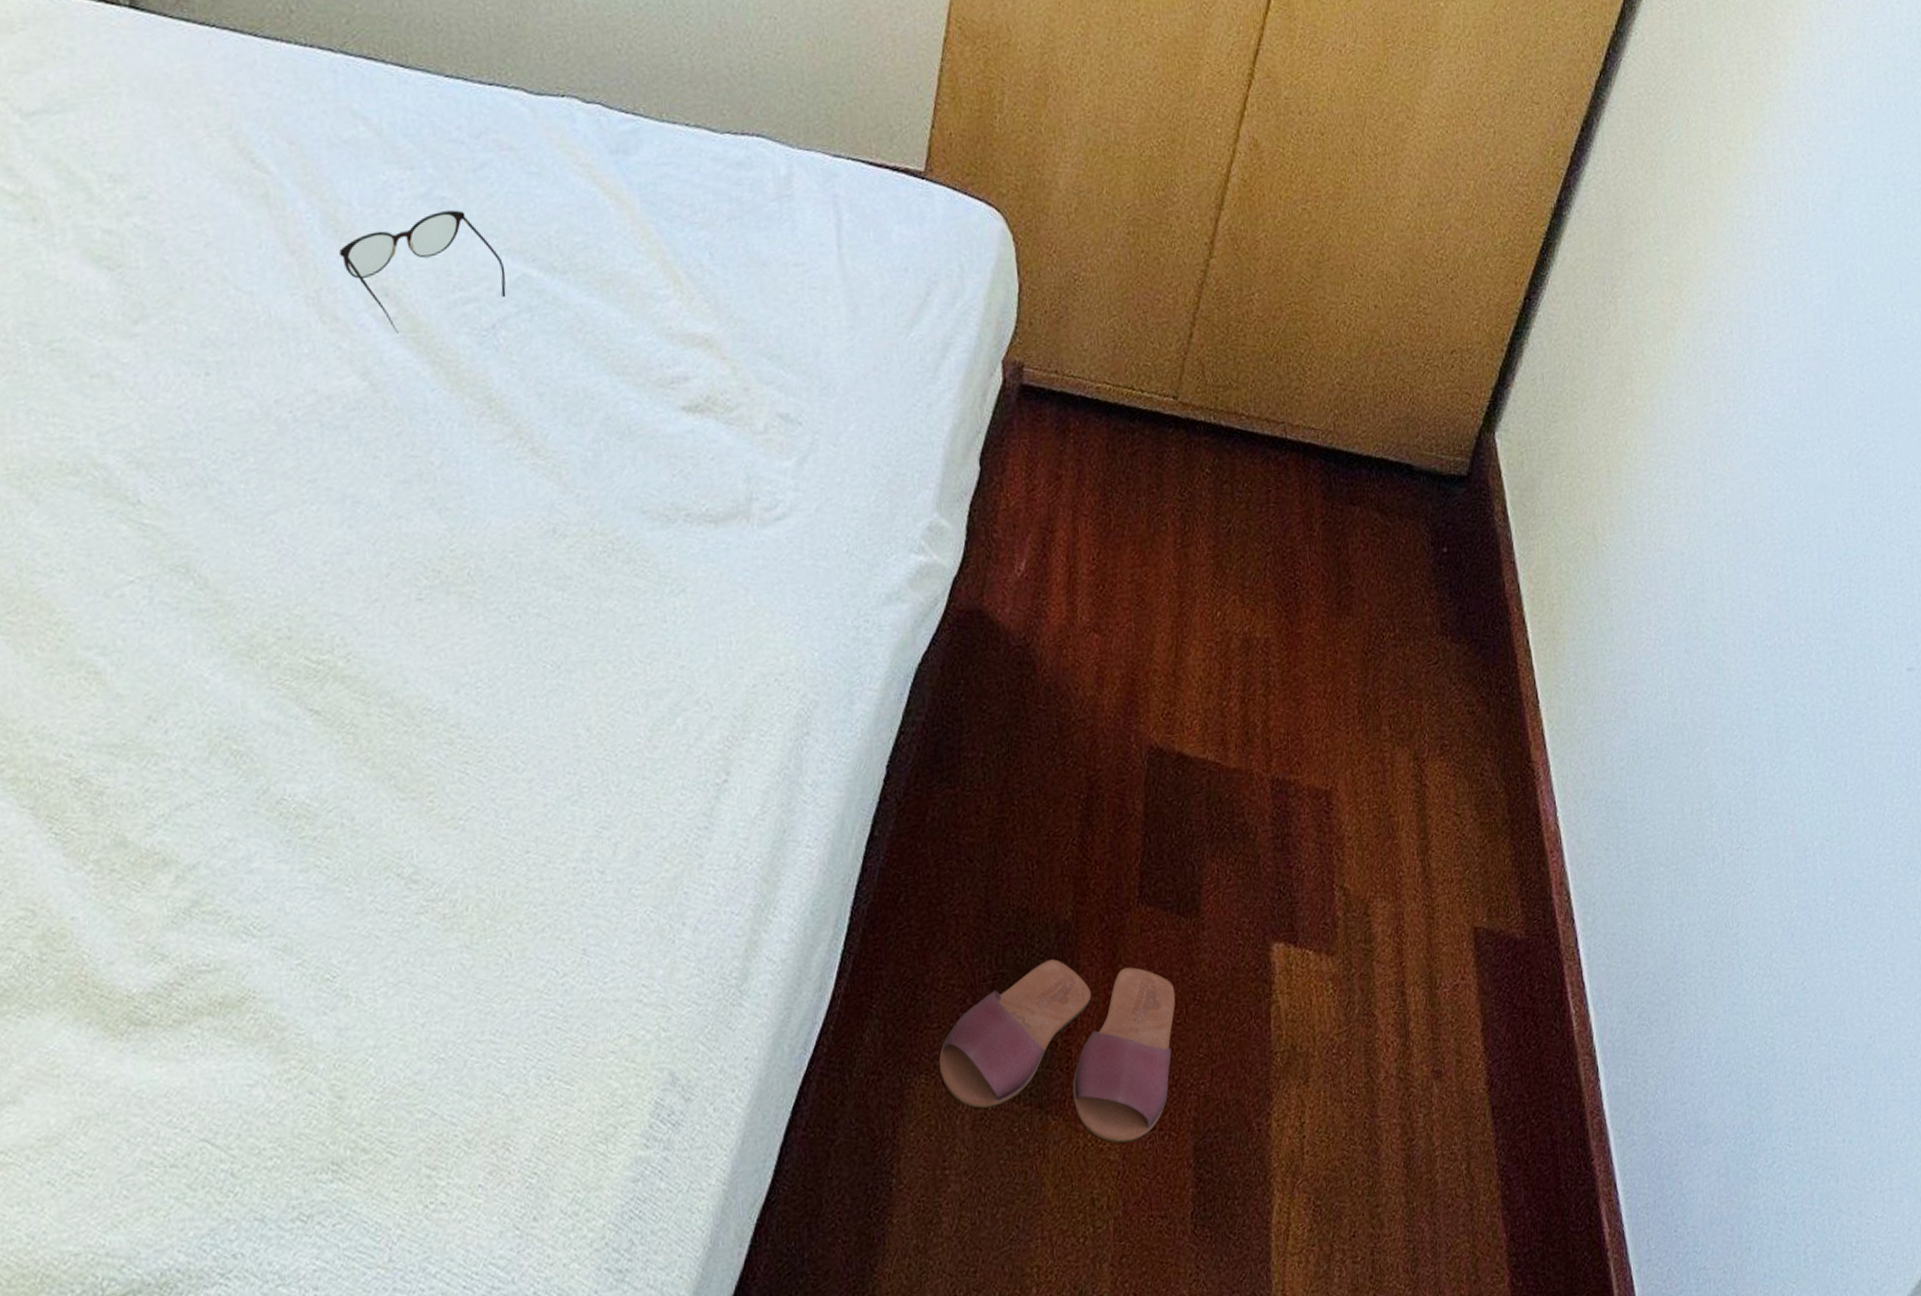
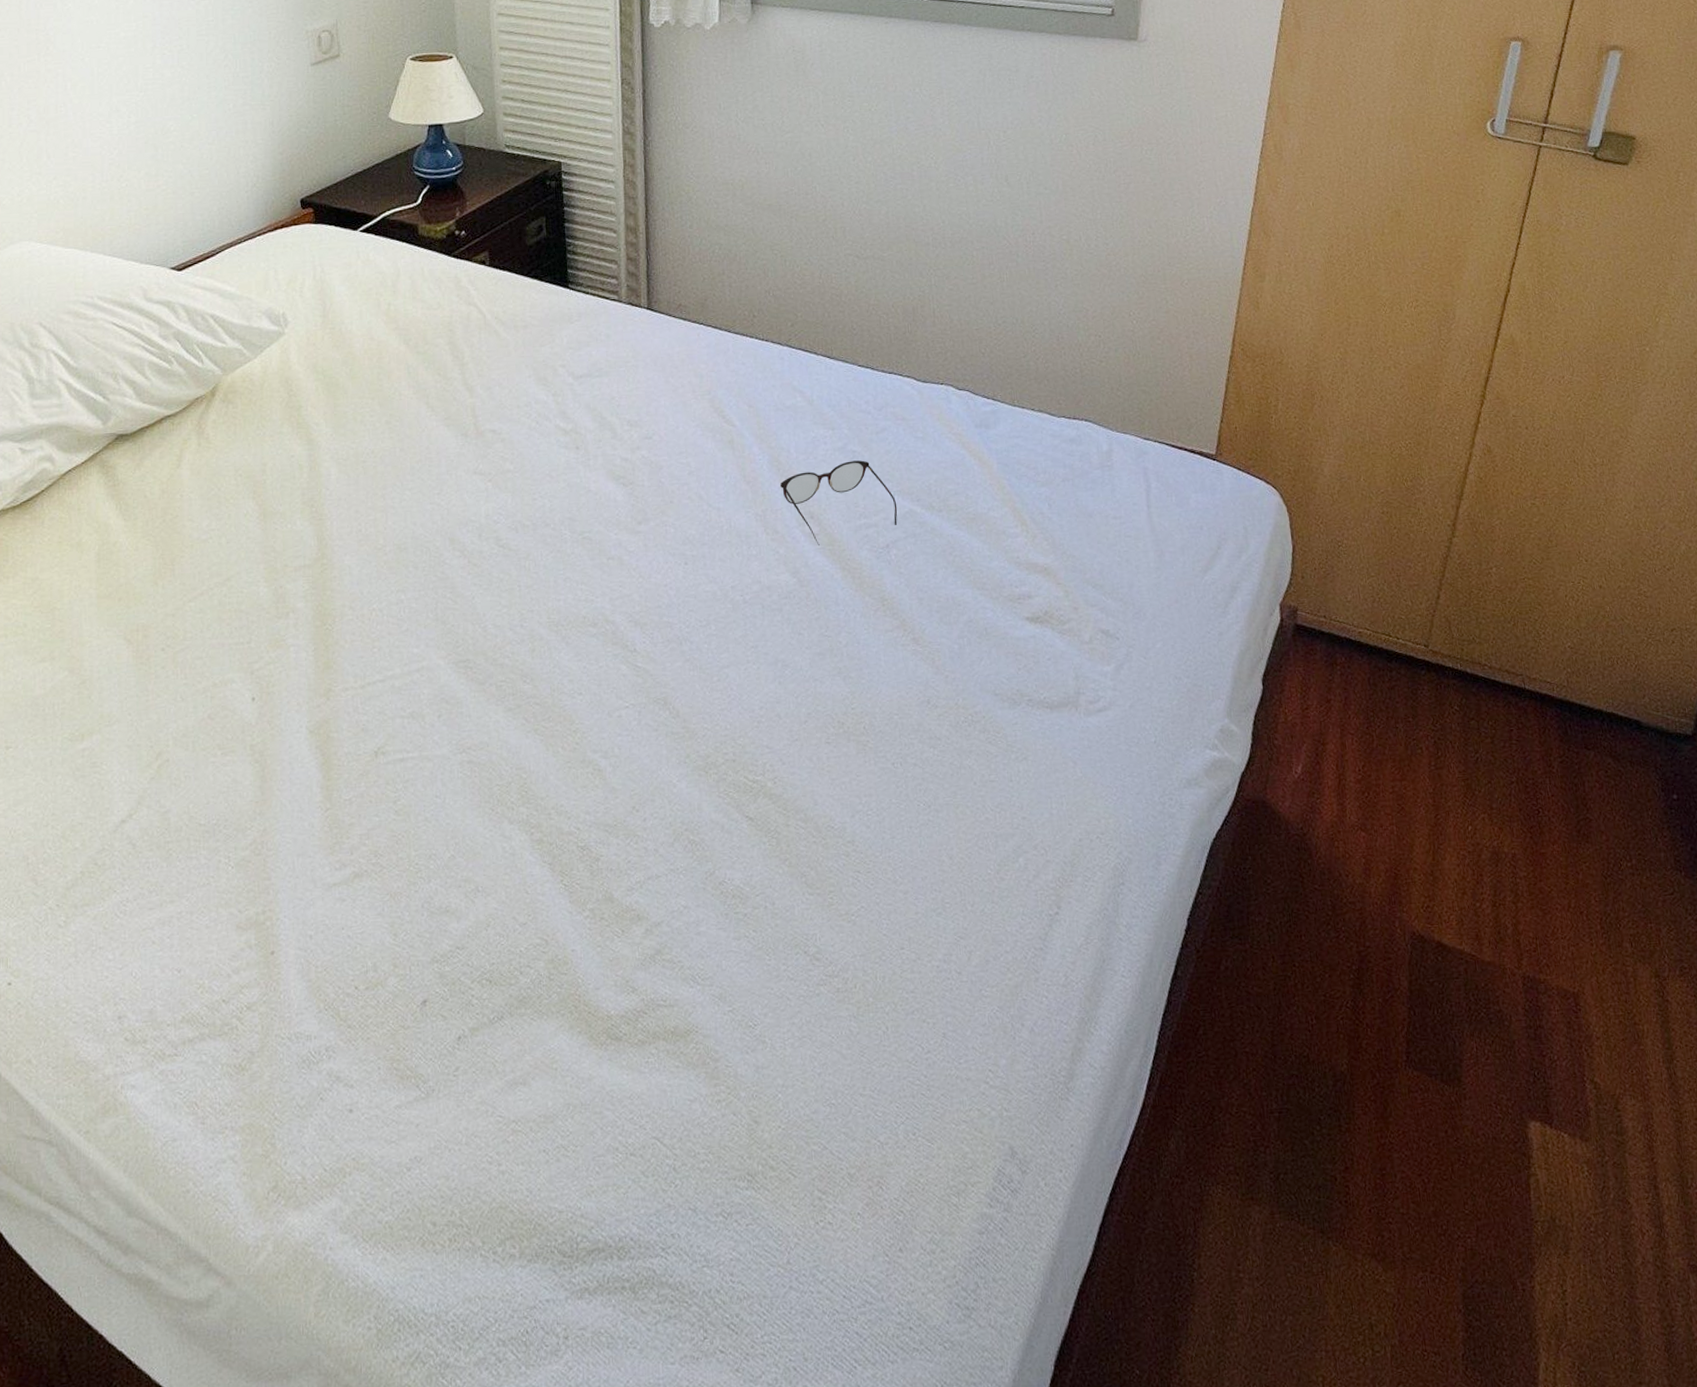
slippers: present [938,959,1176,1144] -> none [1233,1104,1442,1279]

